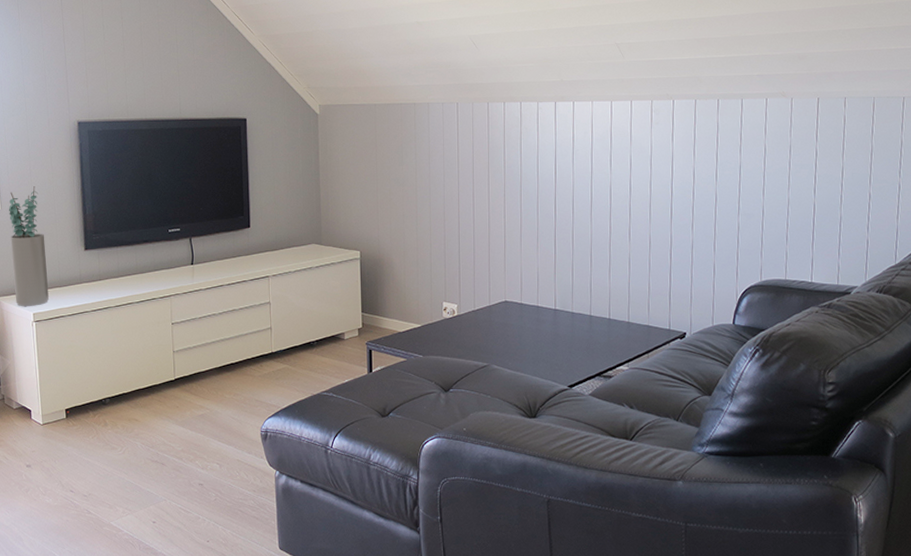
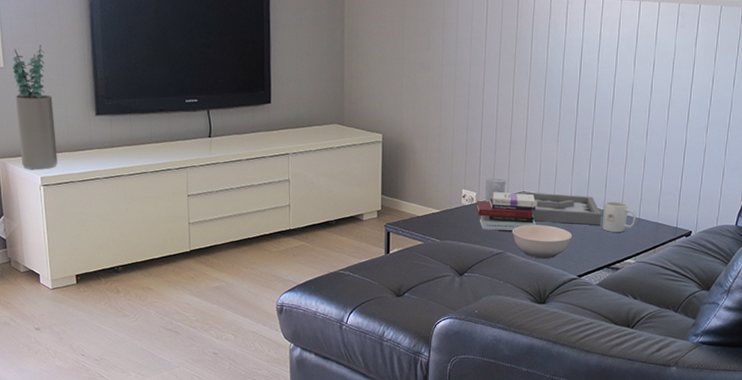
books: none [458,302,522,344] -> present [476,192,537,232]
candle holder: none [465,287,487,314] -> present [485,177,506,203]
bowl: none [496,334,560,370] -> present [512,224,573,259]
decorative tray: none [502,301,589,332] -> present [520,192,601,225]
mug: none [590,306,626,338] -> present [602,201,636,233]

